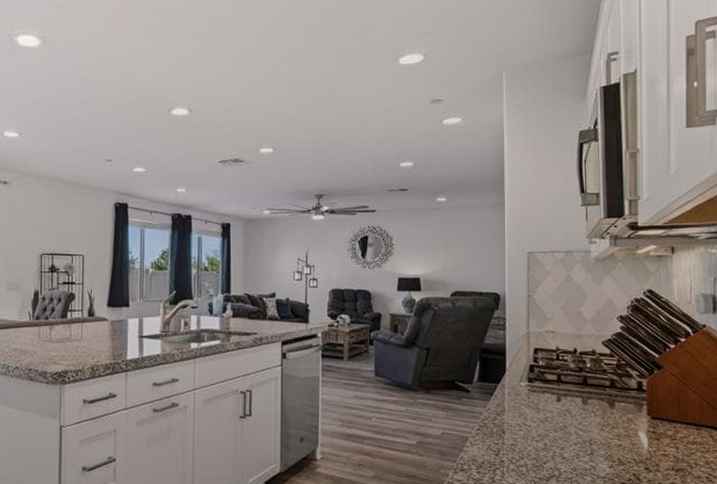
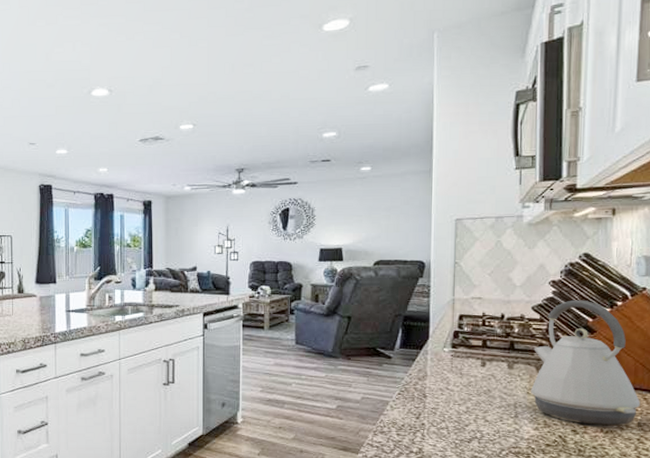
kettle: none [605,335,707,464] -> present [531,300,640,426]

